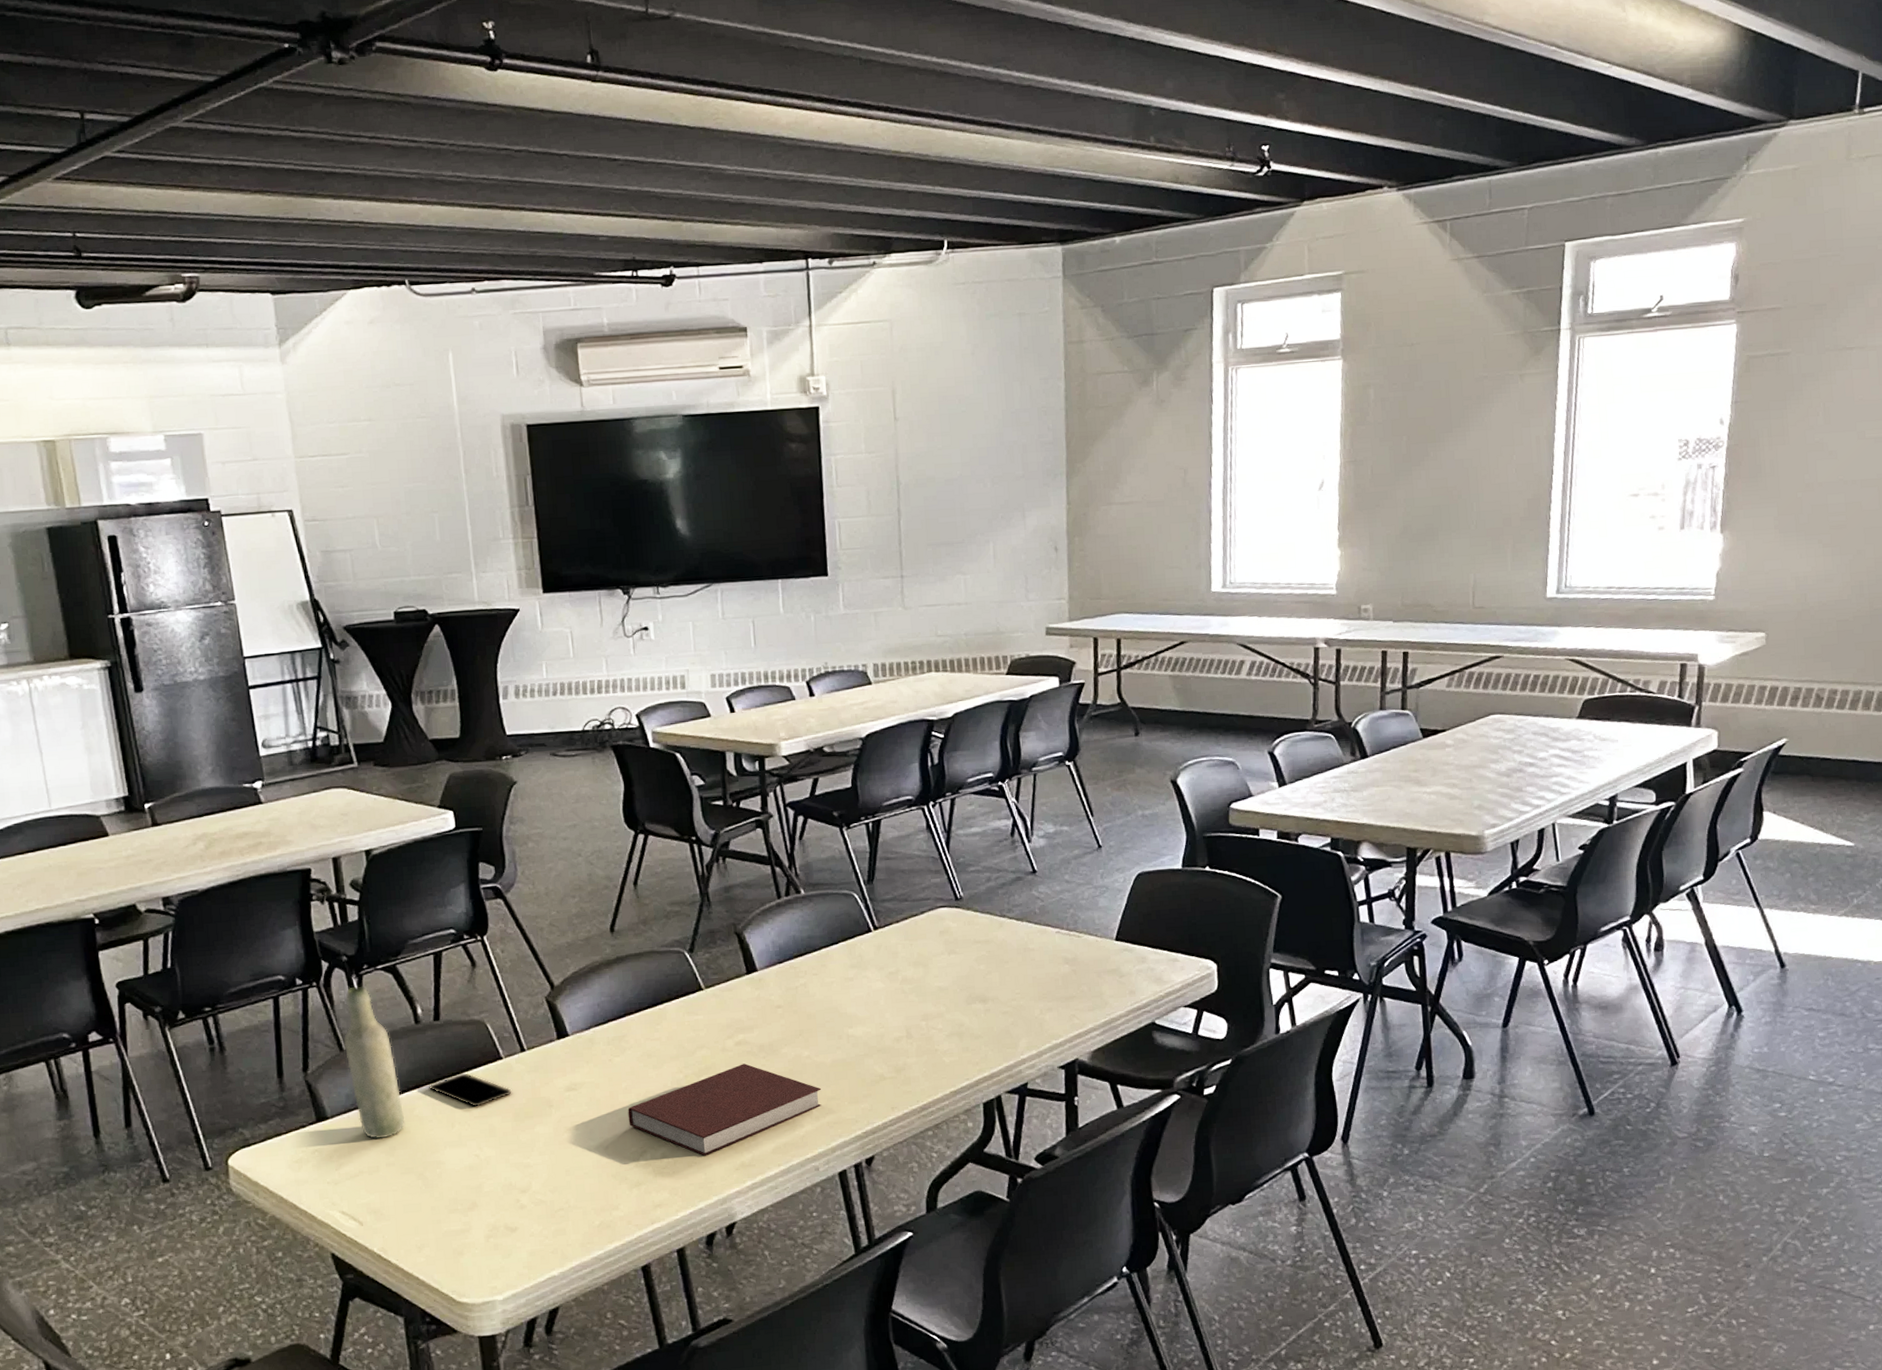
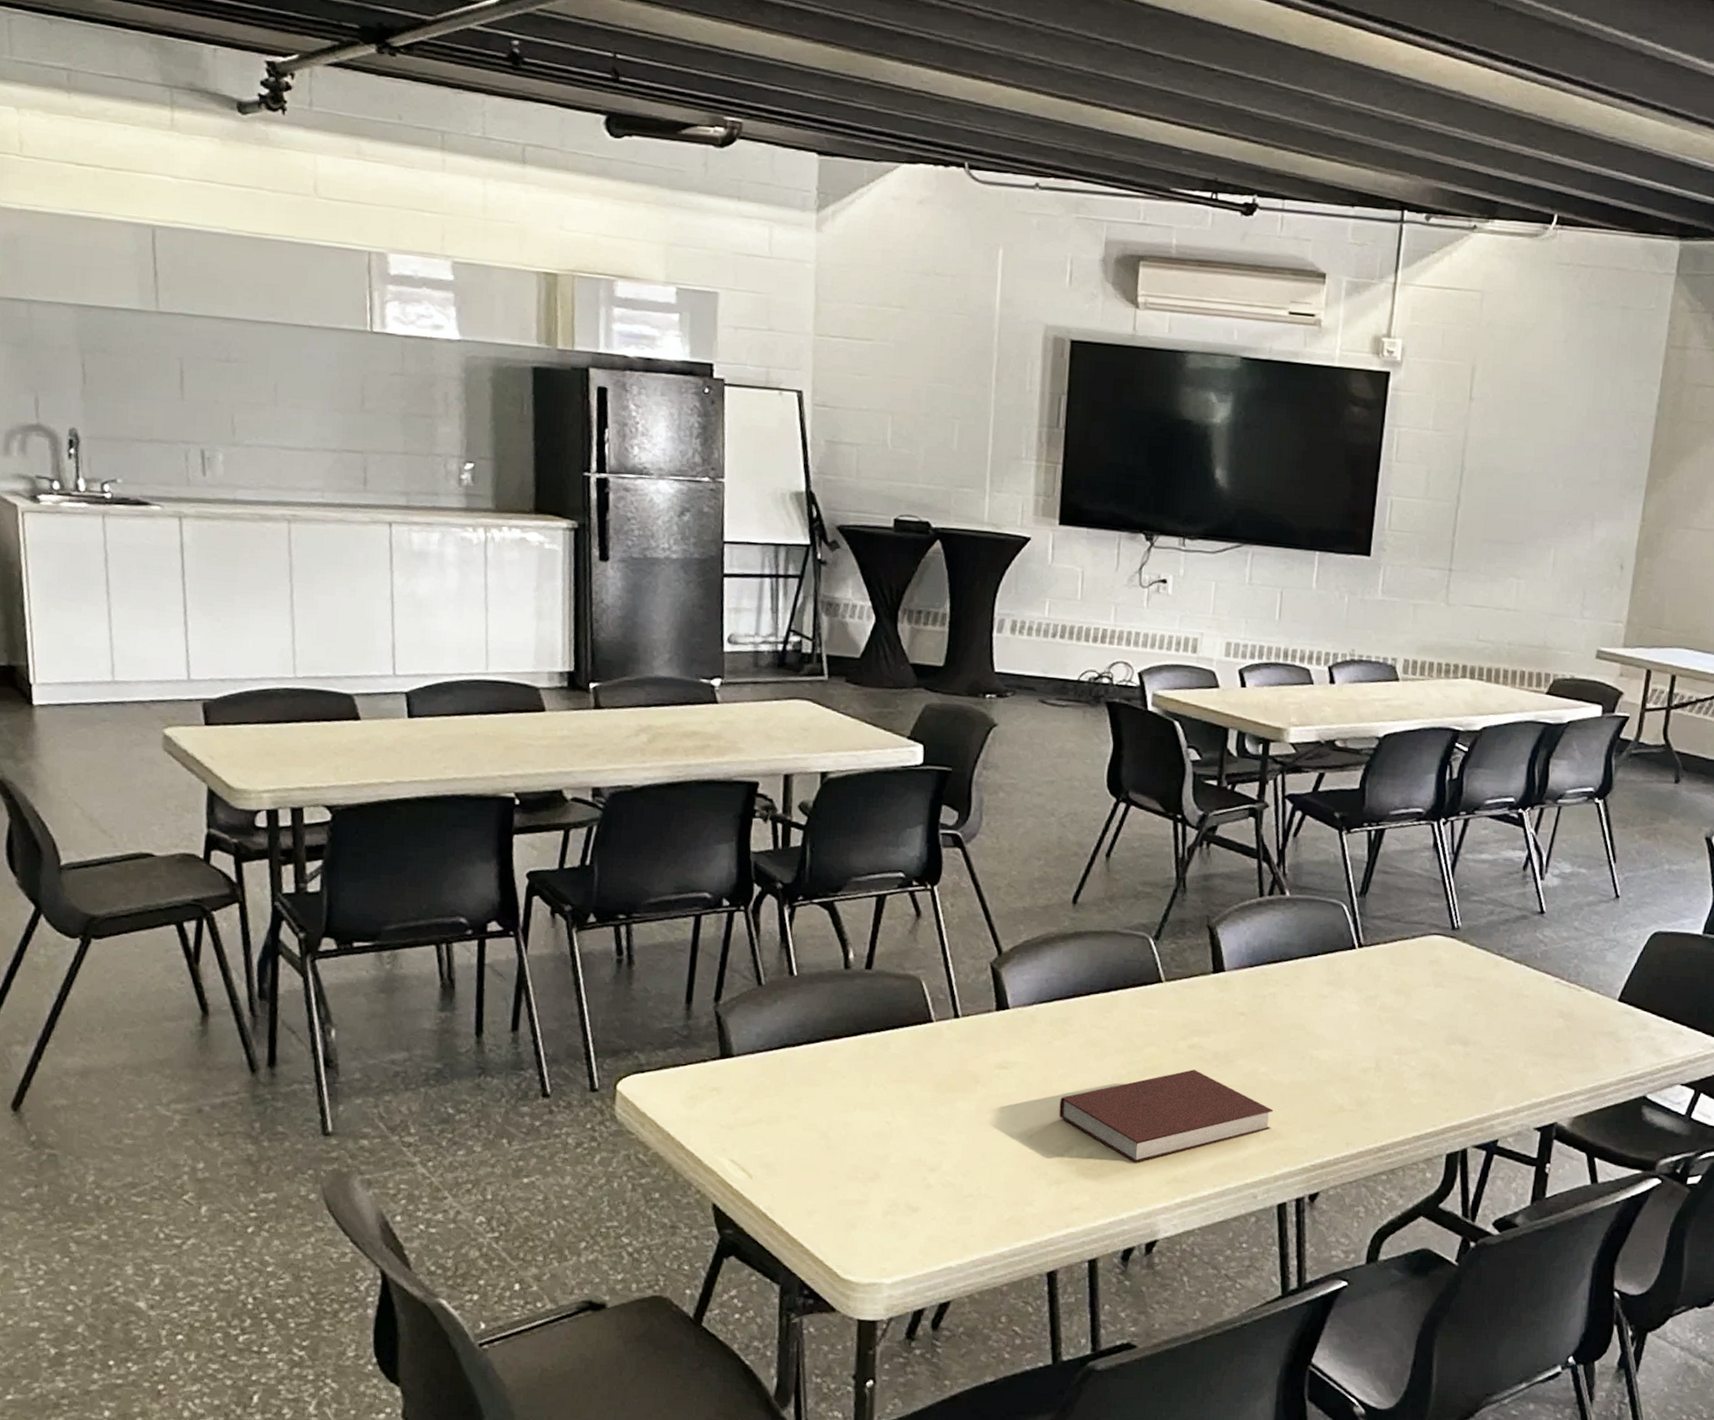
bottle: present [344,986,404,1139] -> none [764,917,817,1088]
smartphone: present [429,1072,512,1107] -> none [848,1030,938,1070]

